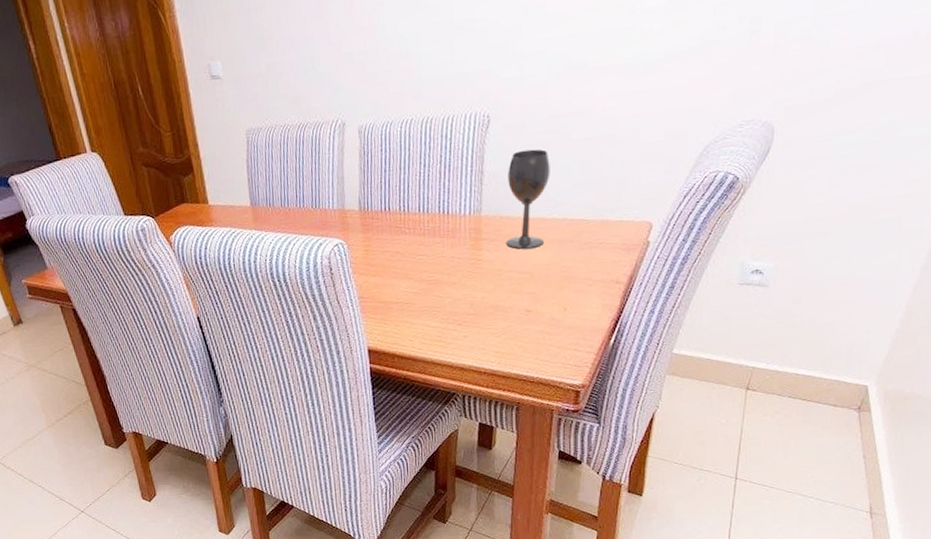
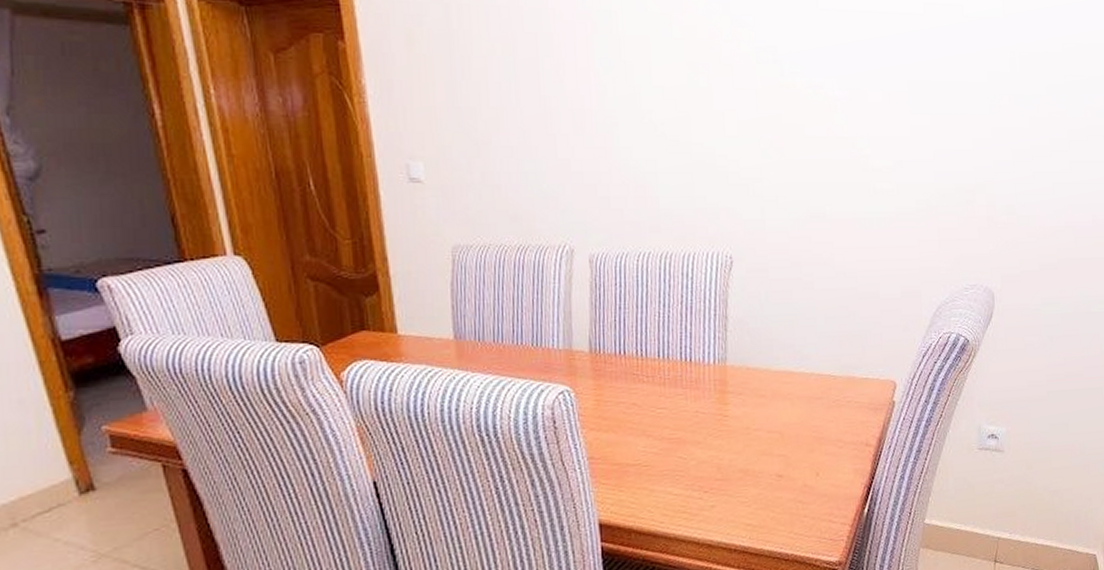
wine glass: present [506,149,550,249] -> none [752,296,796,405]

